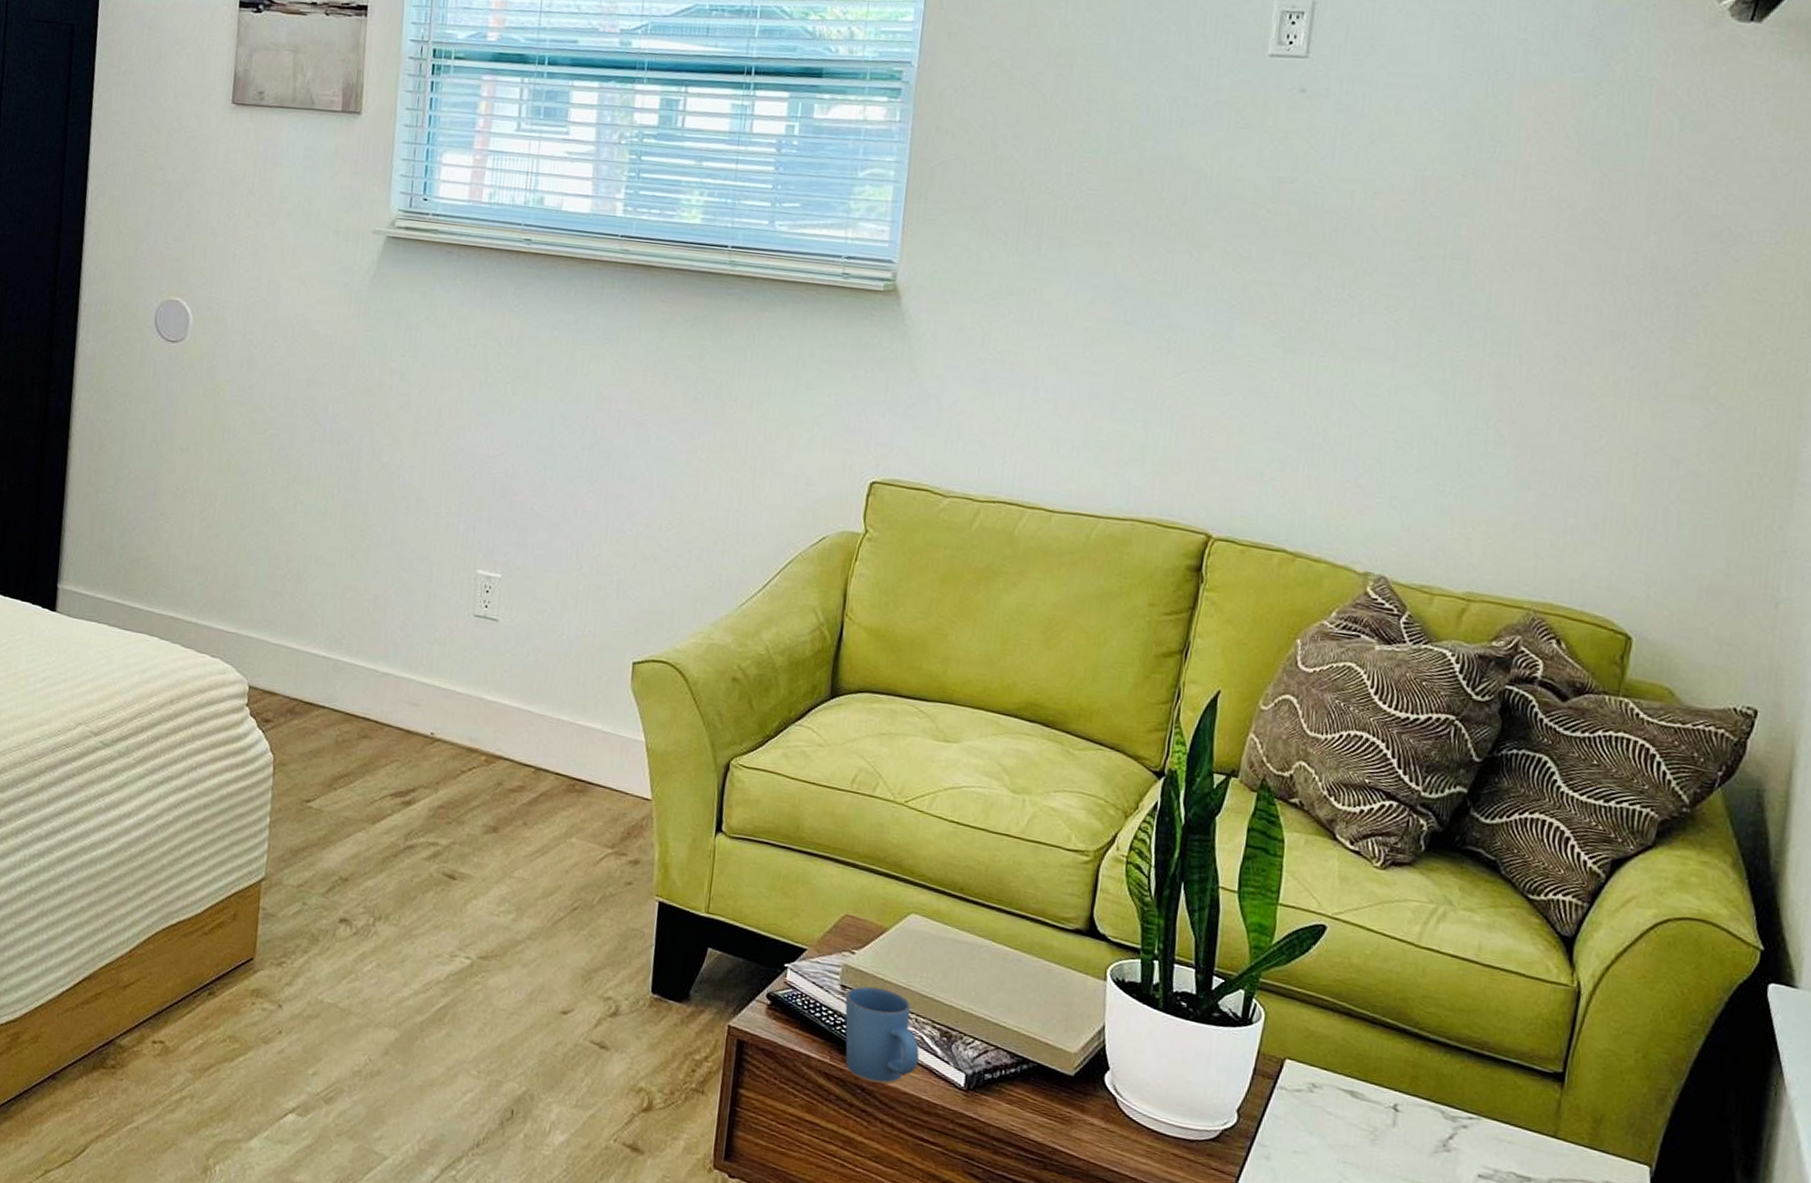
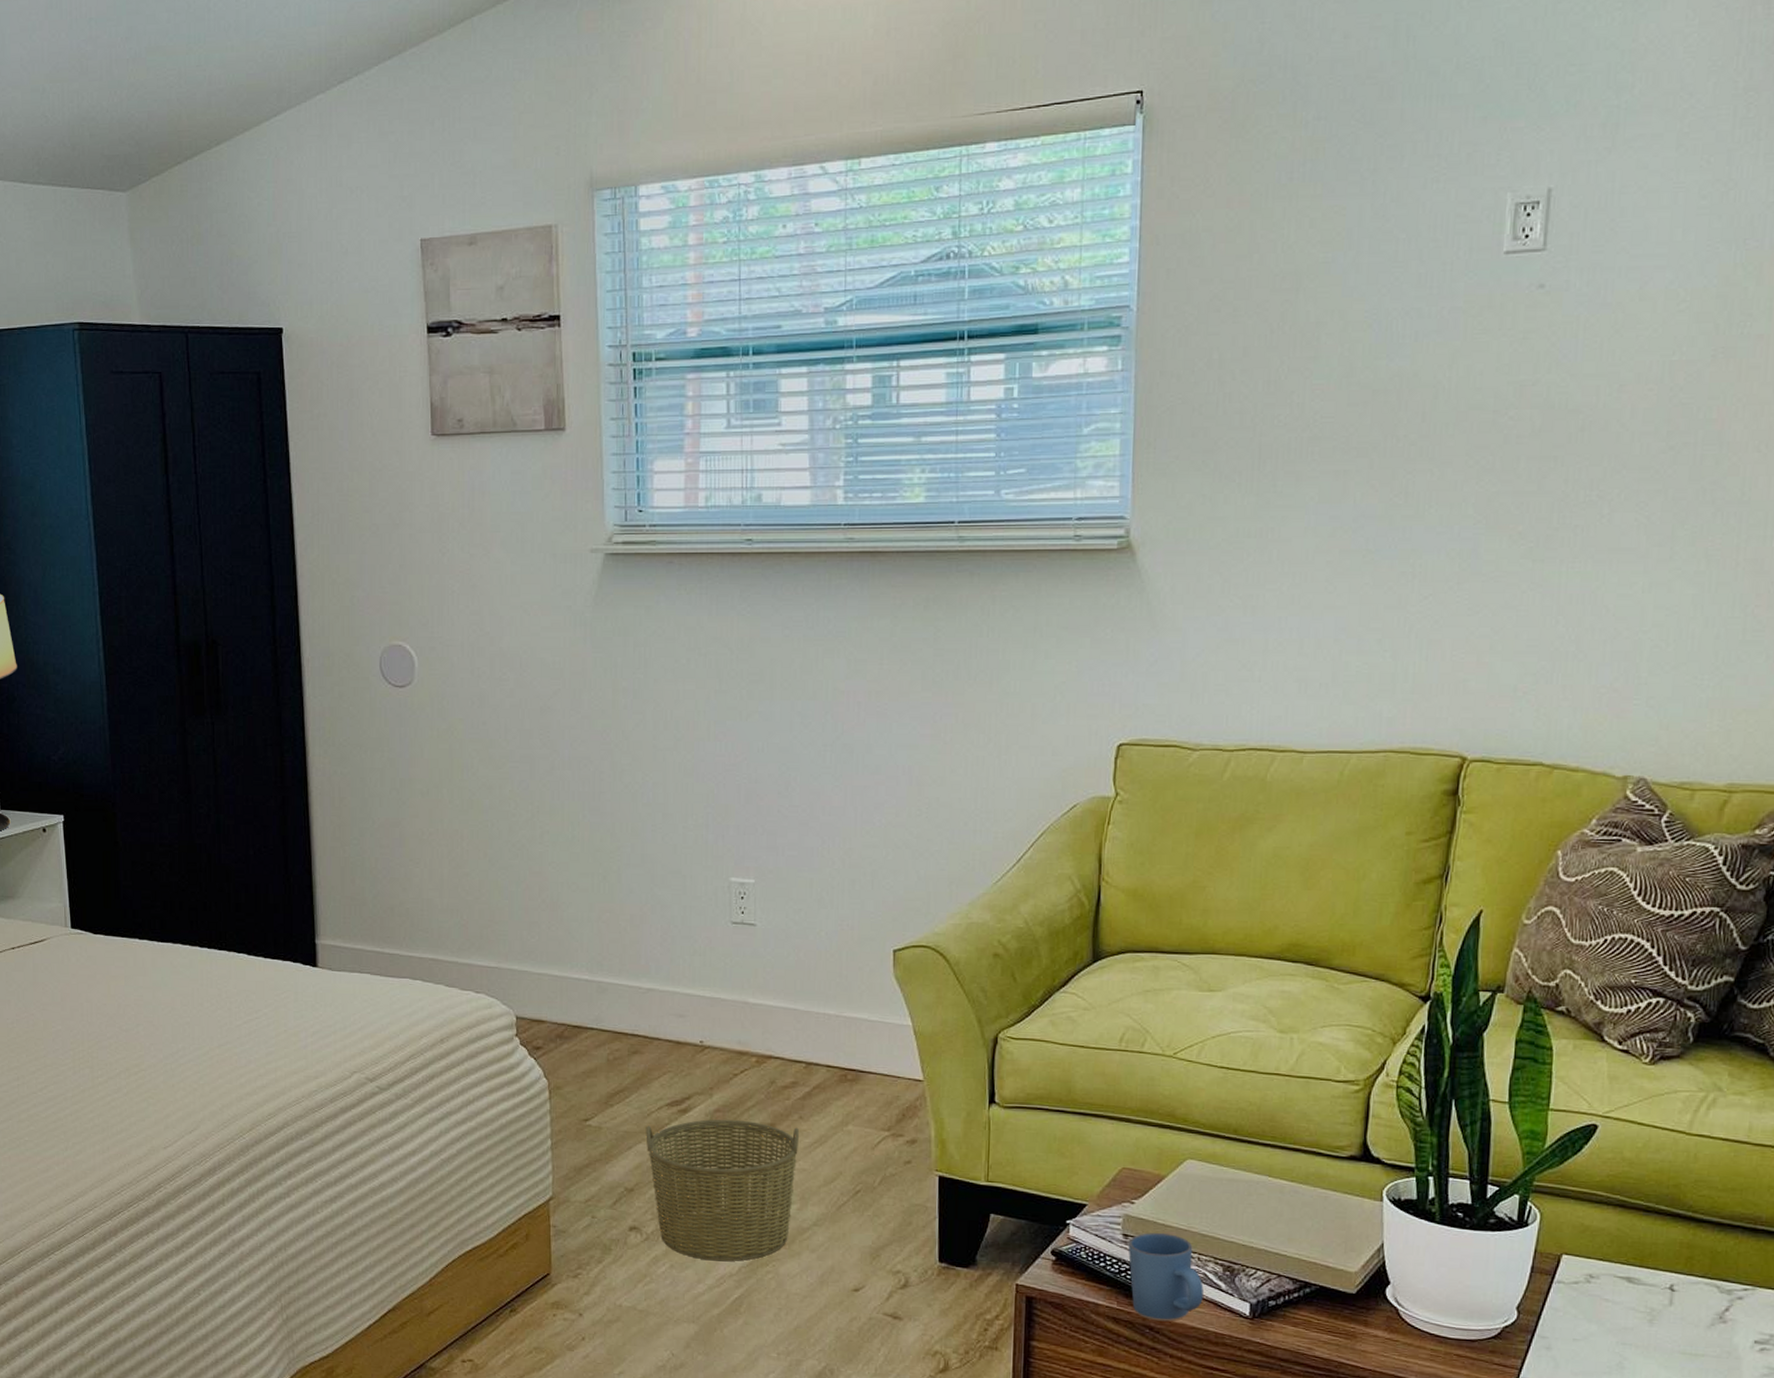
basket: none [366,813,522,968] -> present [645,1119,799,1262]

